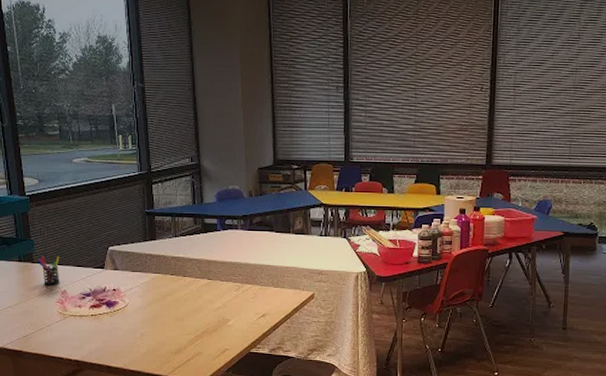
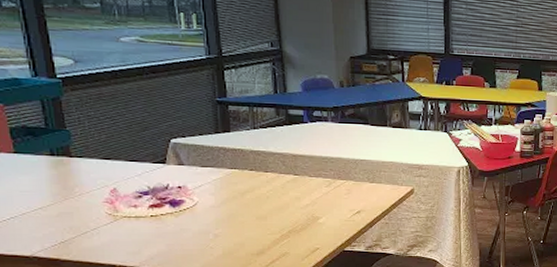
pen holder: present [37,256,60,285] -> none [76,149,108,183]

